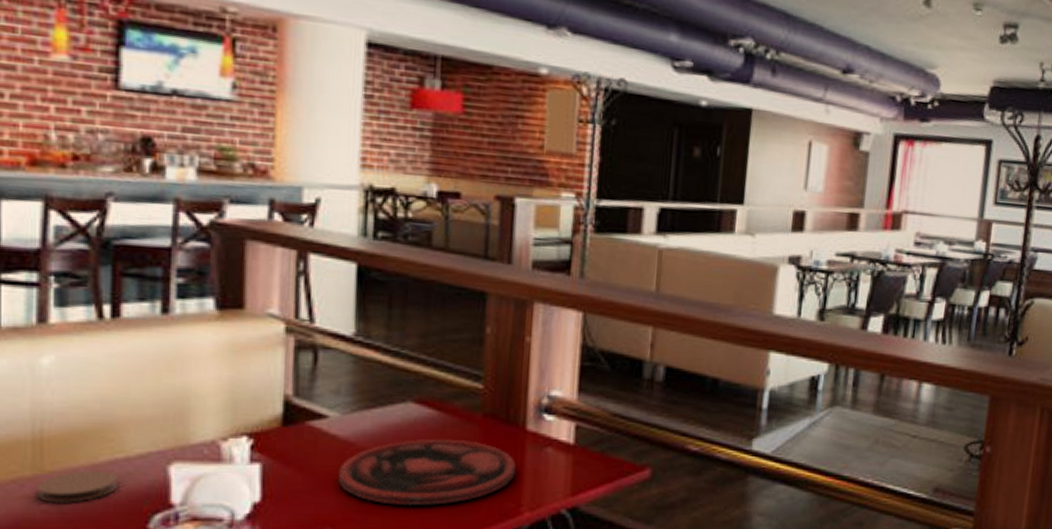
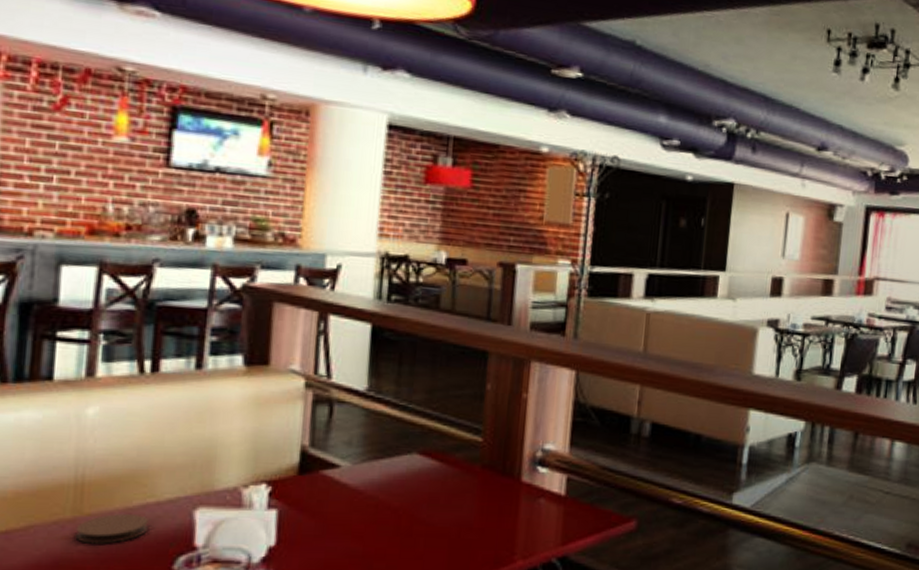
plate: present [338,438,516,506] -> none [347,488,511,553]

